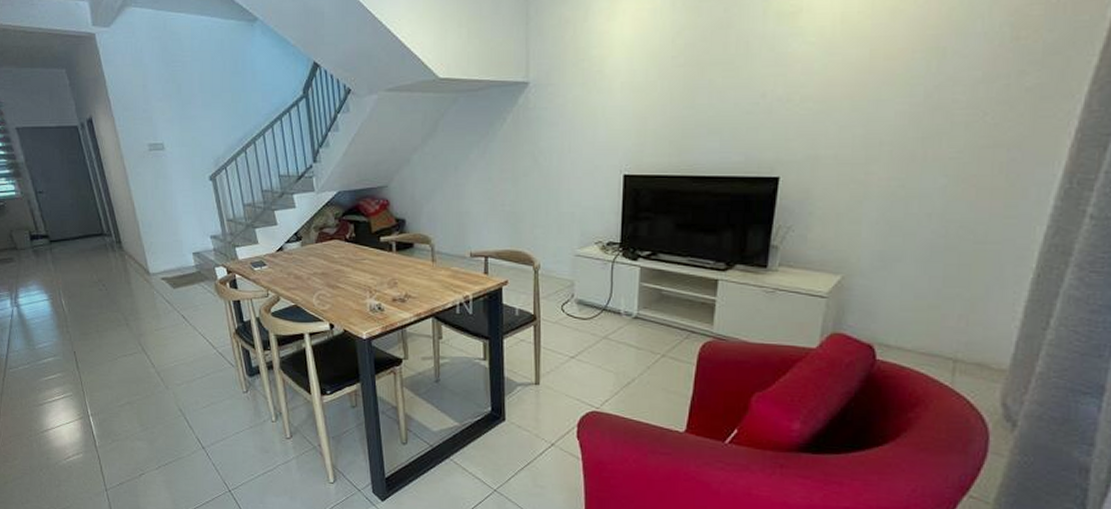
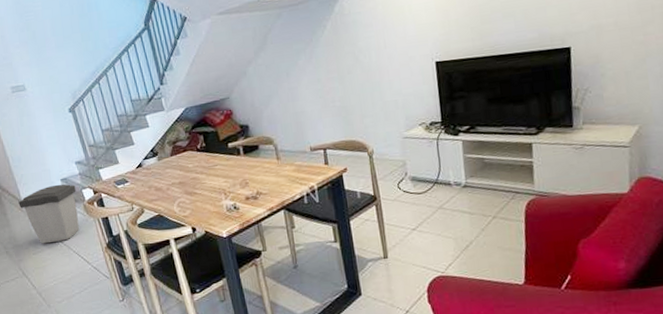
trash can: none [145,258,208,321] -> present [18,184,79,244]

